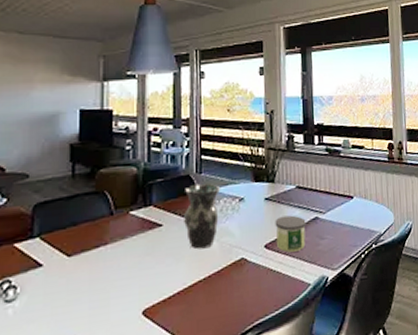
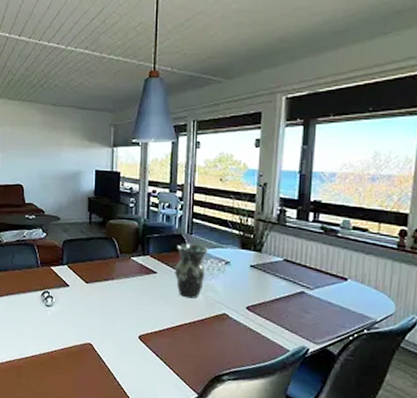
candle: present [275,215,306,253] -> none [258,284,291,319]

